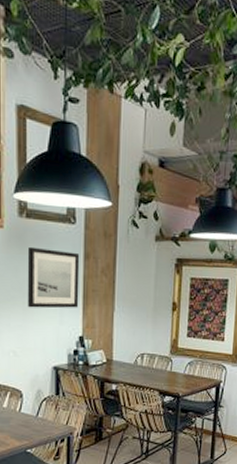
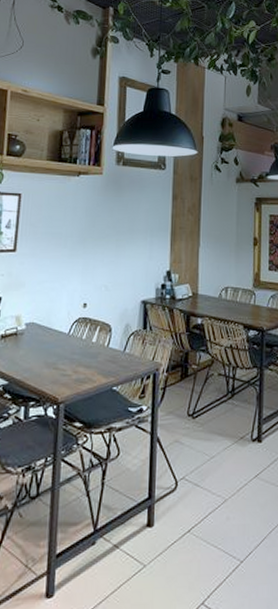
wall art: present [27,246,80,309] -> none [120,190,169,245]

